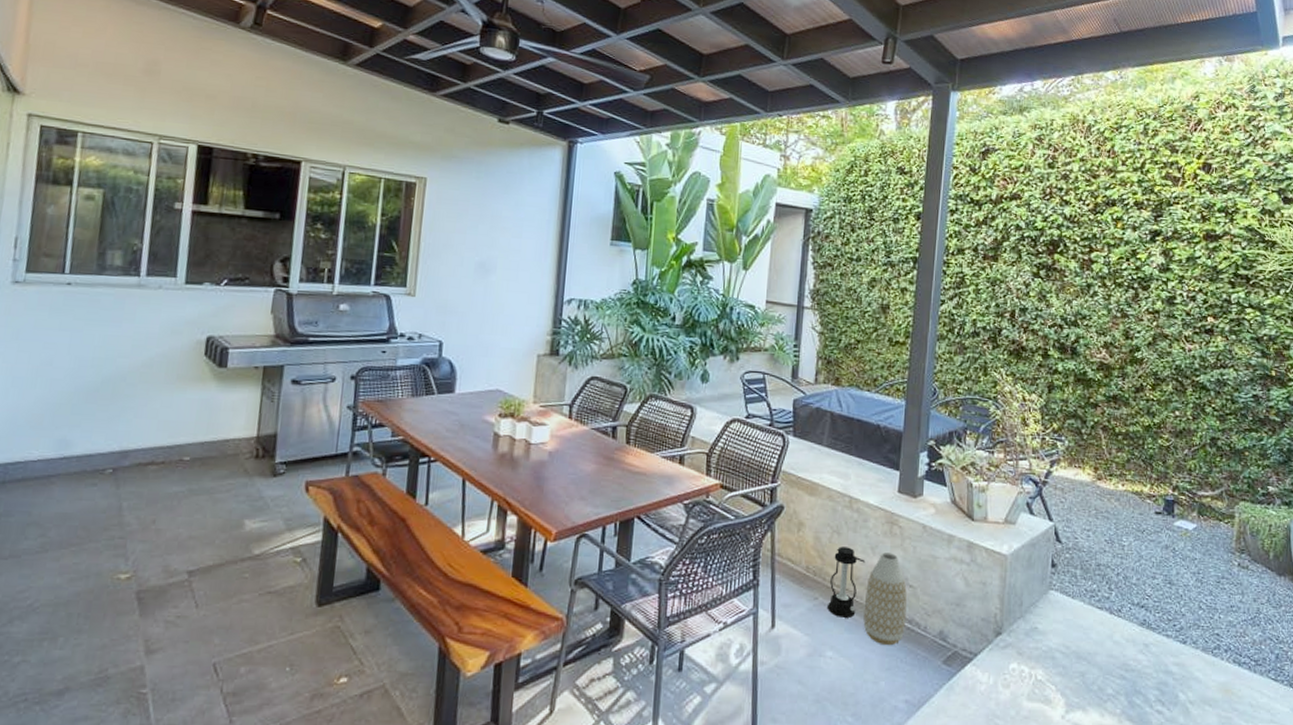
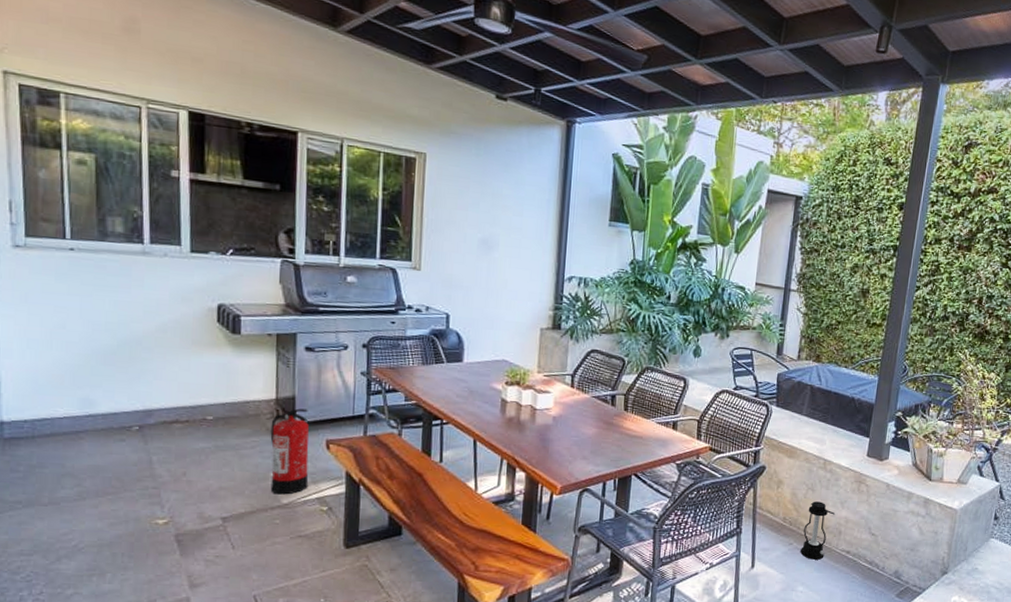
fire extinguisher: none [242,447,289,544] -> present [270,408,309,495]
vase: present [863,552,907,646] -> none [830,506,870,582]

